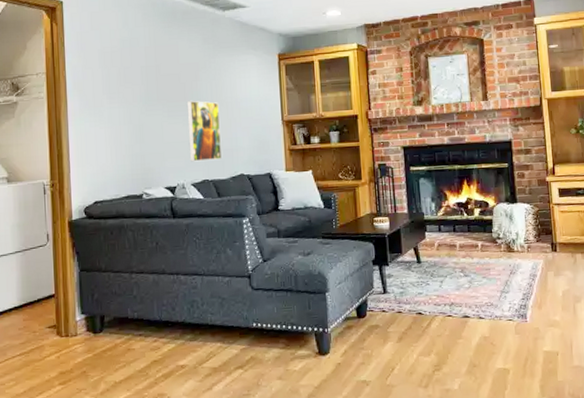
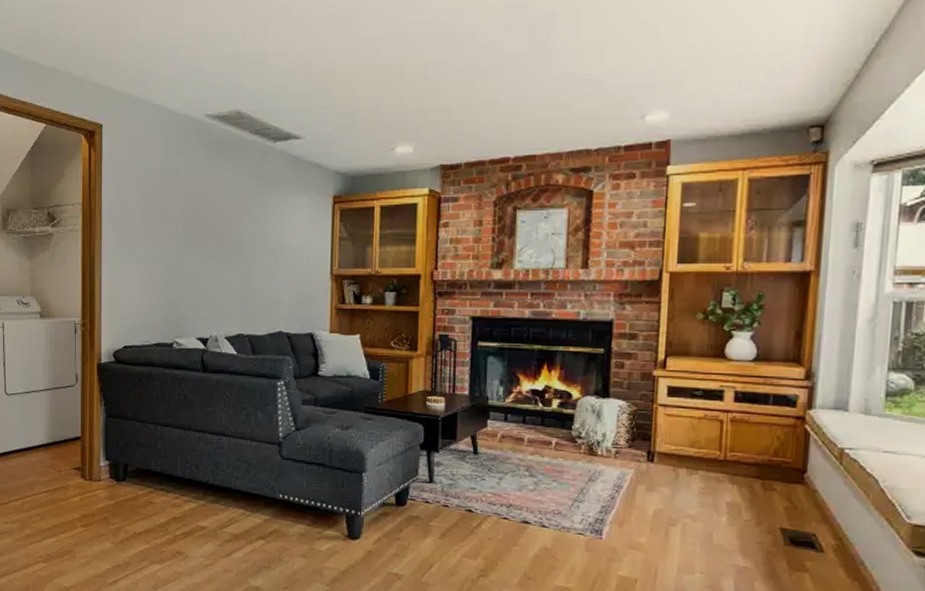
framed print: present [186,100,221,162] -> none [225,244,261,313]

